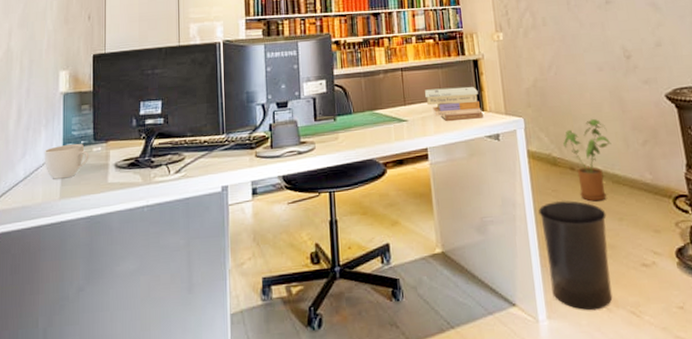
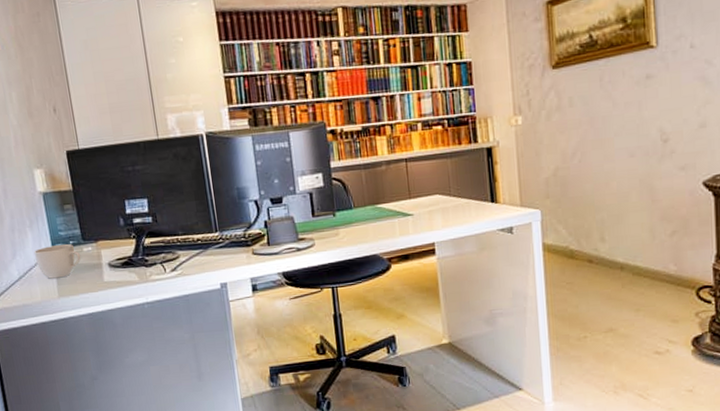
books: present [424,86,483,121] -> none [431,177,496,214]
waste bin: present [538,200,613,311] -> none [551,292,623,394]
house plant: present [563,118,612,202] -> none [582,209,636,293]

